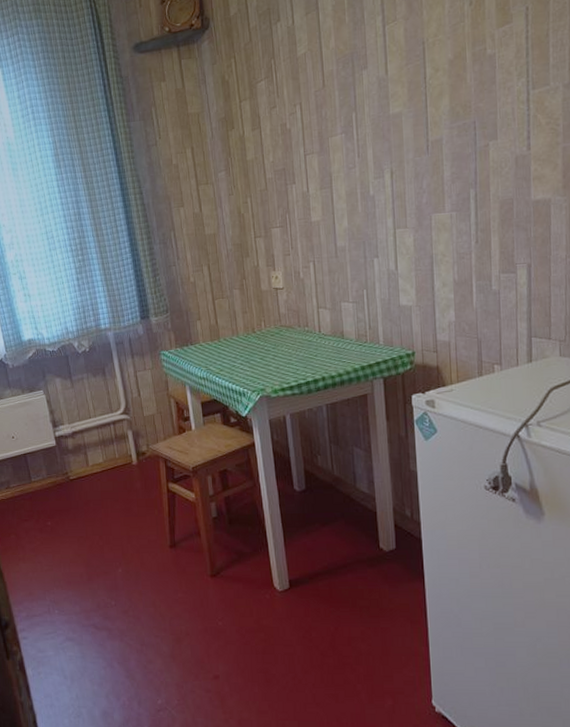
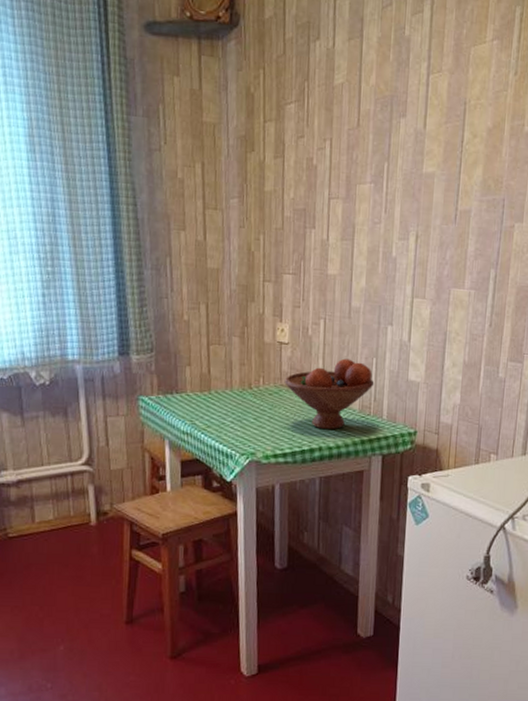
fruit bowl: none [283,294,368,361] -> present [284,358,375,430]

